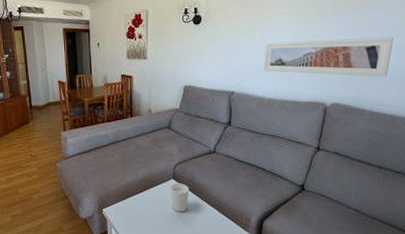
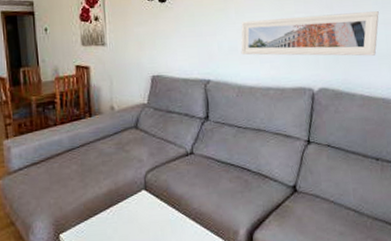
candle holder: present [171,183,189,212] -> none [142,194,165,231]

